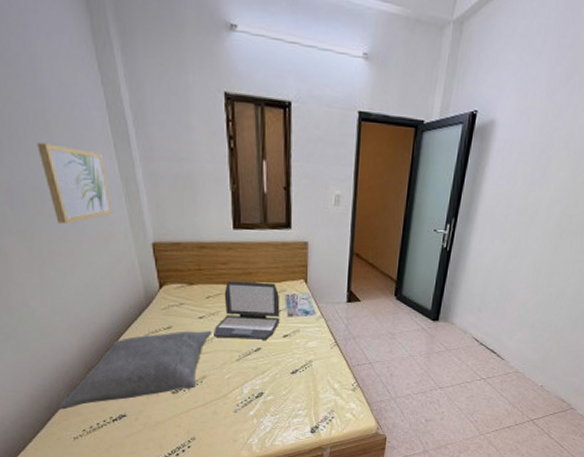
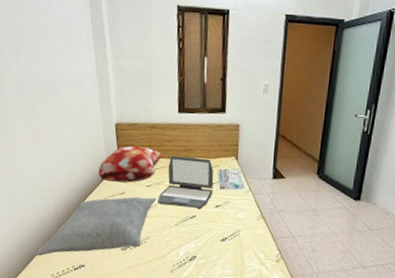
wall art: present [37,142,114,224] -> none [42,48,90,108]
decorative pillow: none [133,270,216,315] -> present [98,145,162,183]

